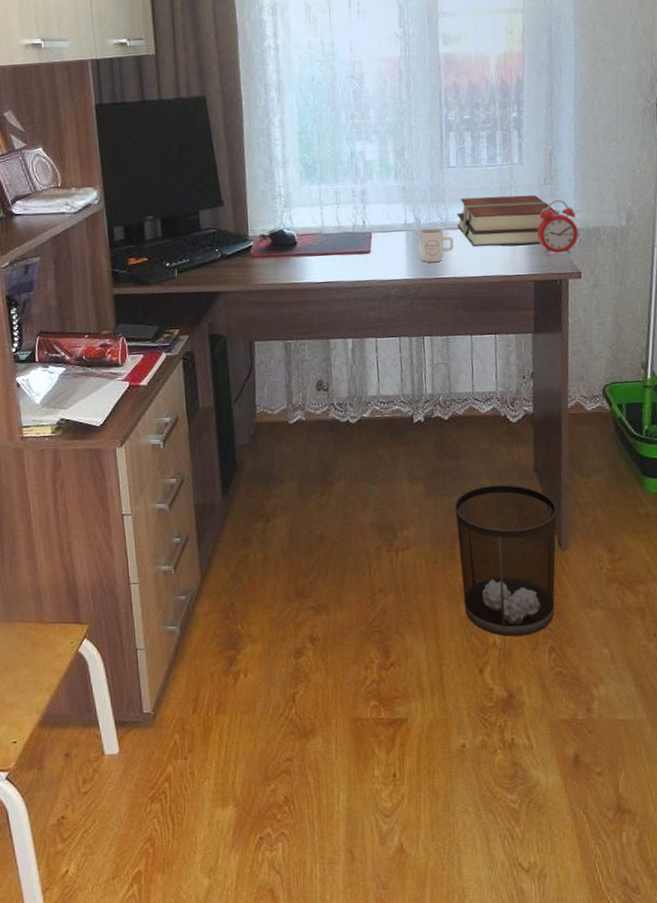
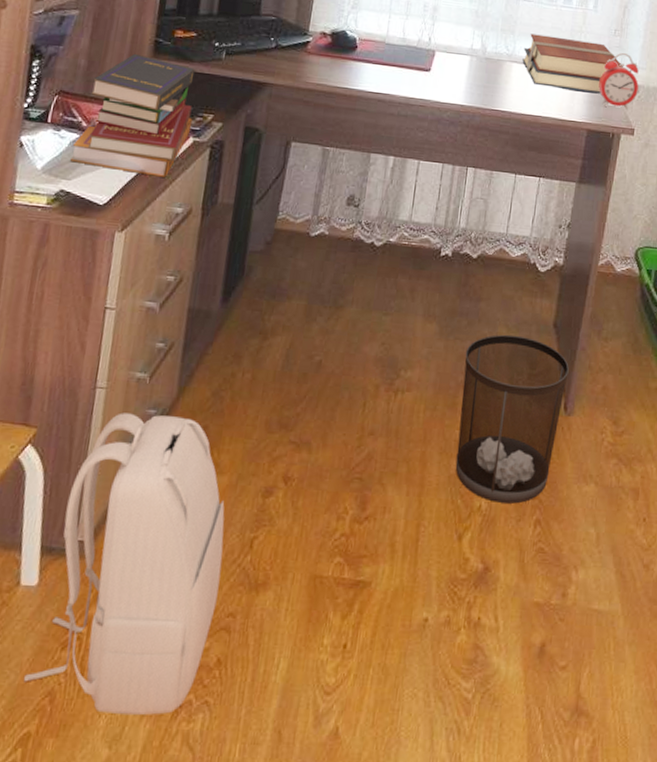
books: none [62,286,162,394] -> present [71,53,195,177]
backpack: none [125,599,274,851] -> present [23,412,225,716]
mug: present [418,228,454,263] -> none [479,57,516,94]

